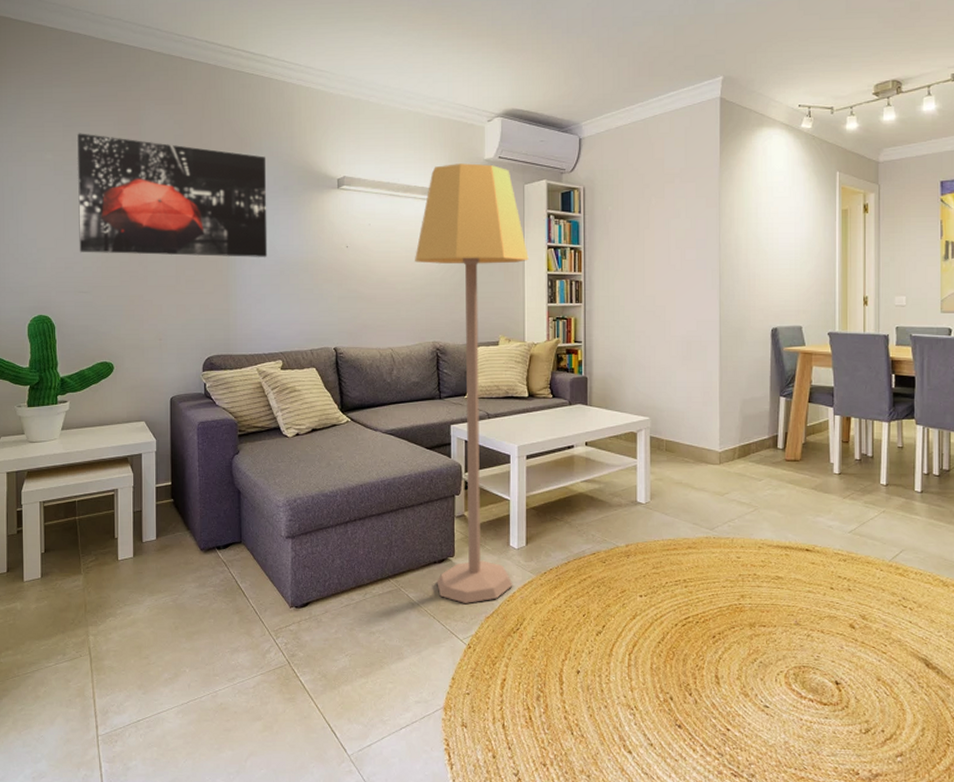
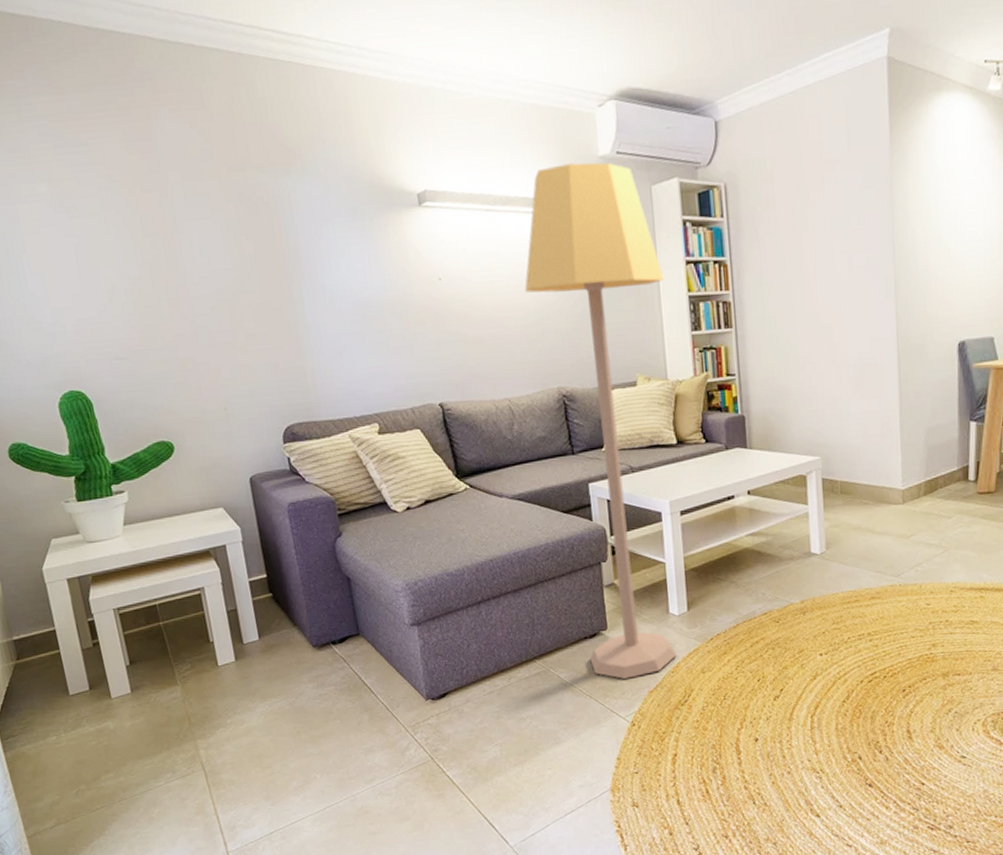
wall art: present [77,133,268,257] -> none [74,155,343,310]

